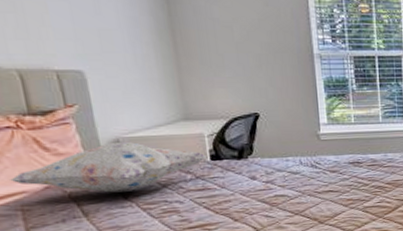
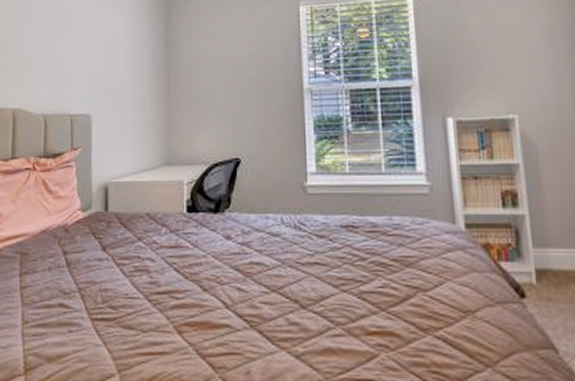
decorative pillow: present [10,141,206,193] -> none [19,186,183,242]

